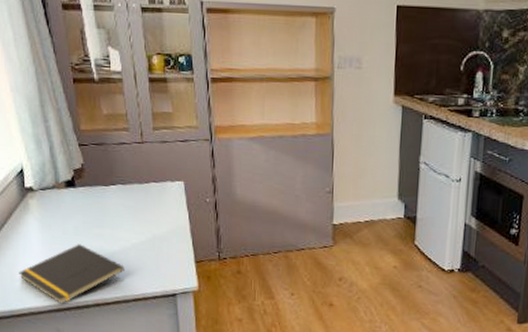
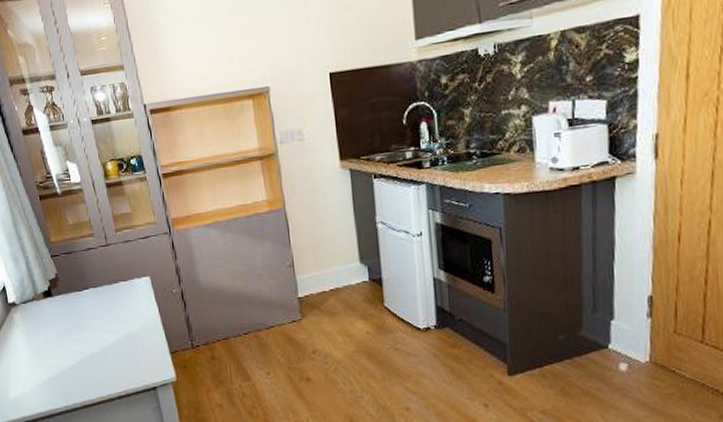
notepad: present [19,244,124,304] -> none [11,350,106,410]

